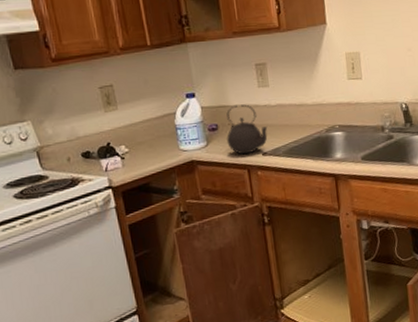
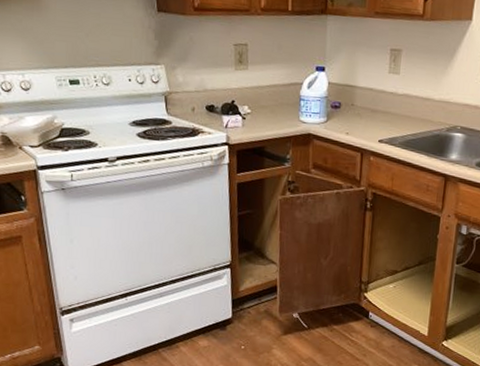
kettle: present [226,104,268,155] -> none [346,86,390,138]

